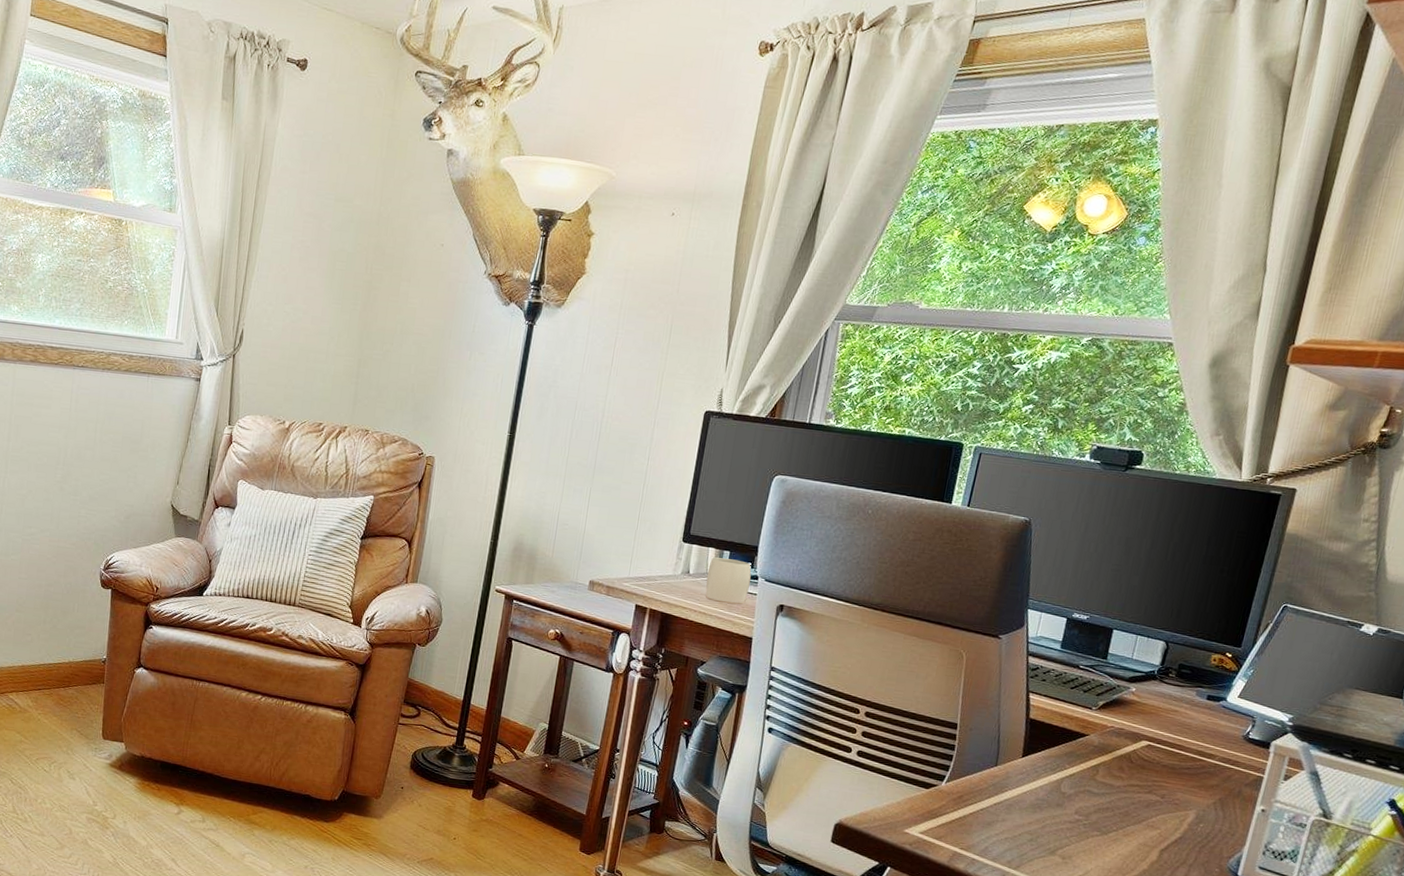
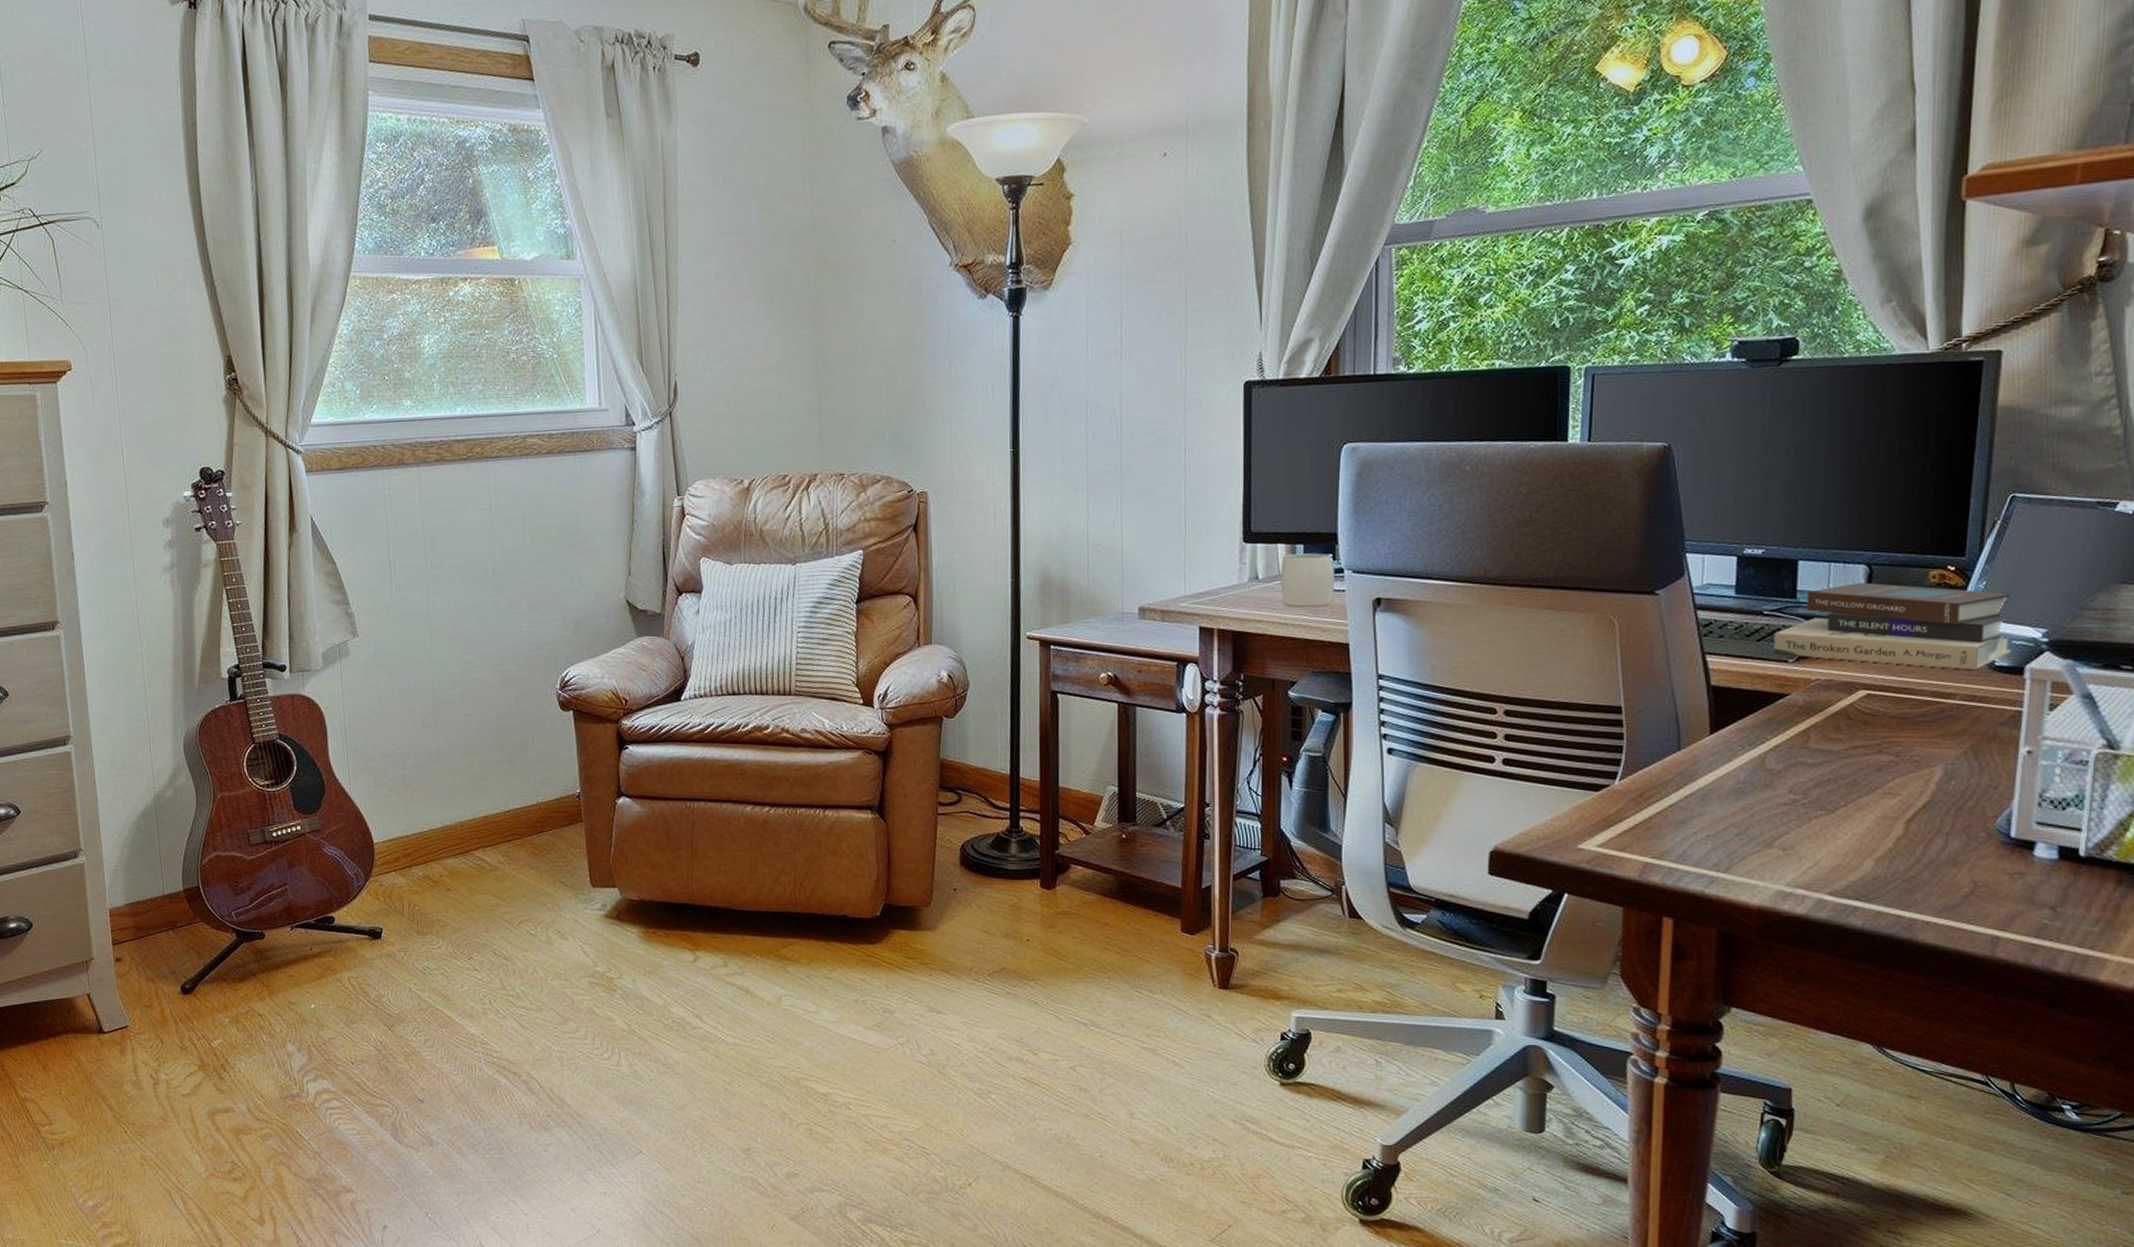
books: none [1082,654,1271,739] -> present [1773,582,2012,671]

